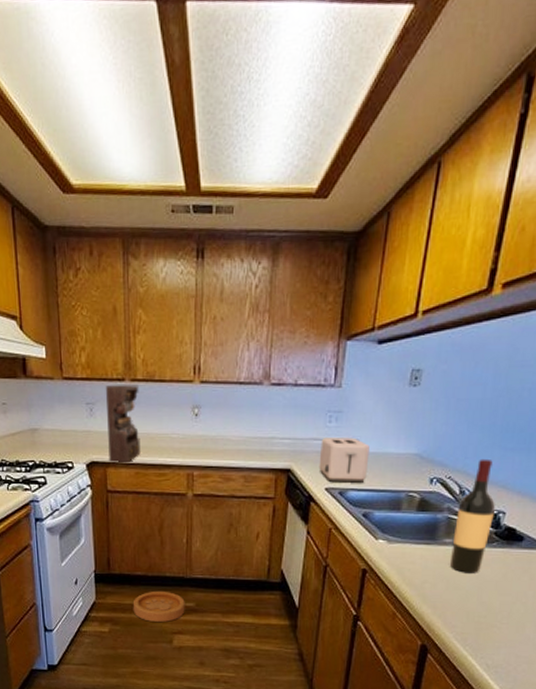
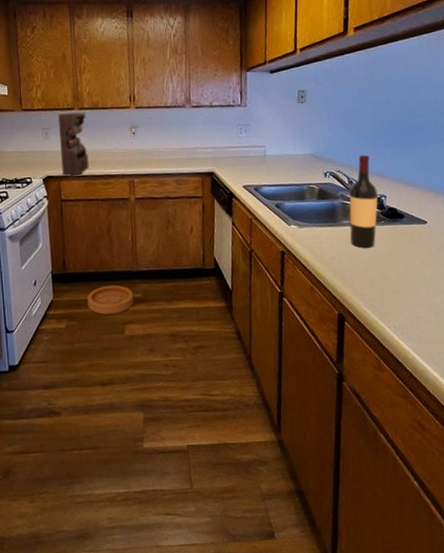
toaster: present [319,437,370,483] -> none [235,144,275,181]

